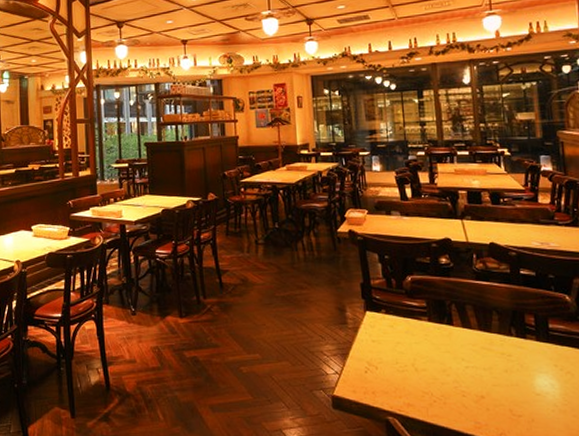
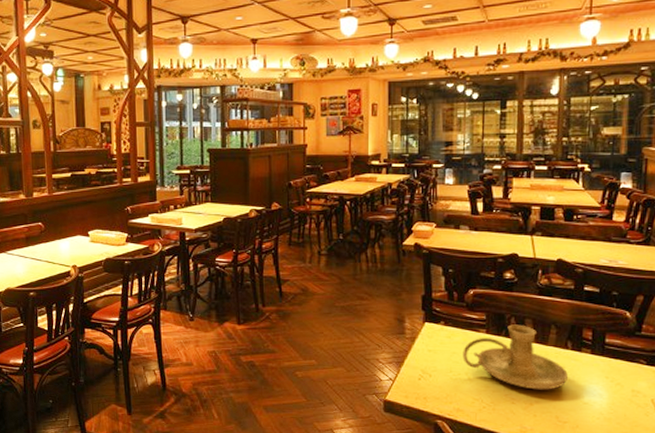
candle holder: none [407,311,516,381] -> present [462,324,568,390]

